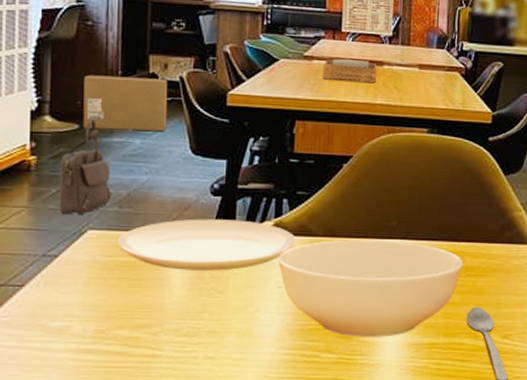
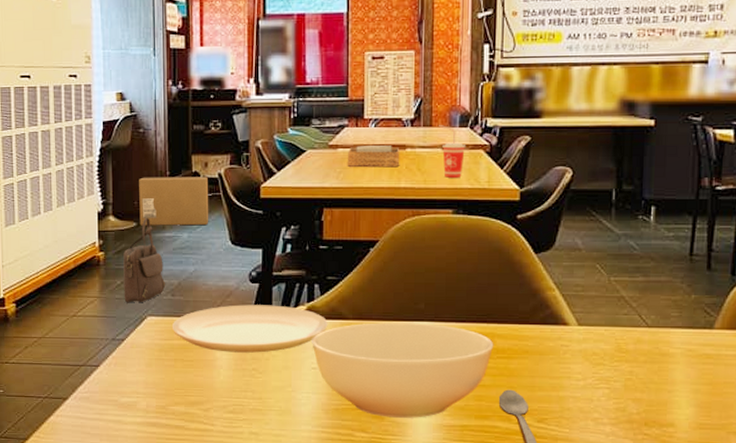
beverage cup: none [415,45,443,98] -> present [437,125,466,178]

